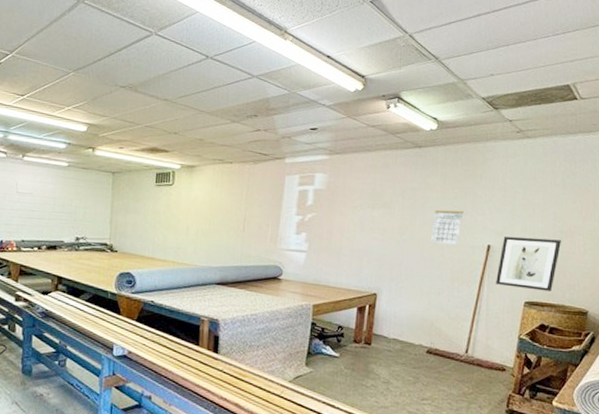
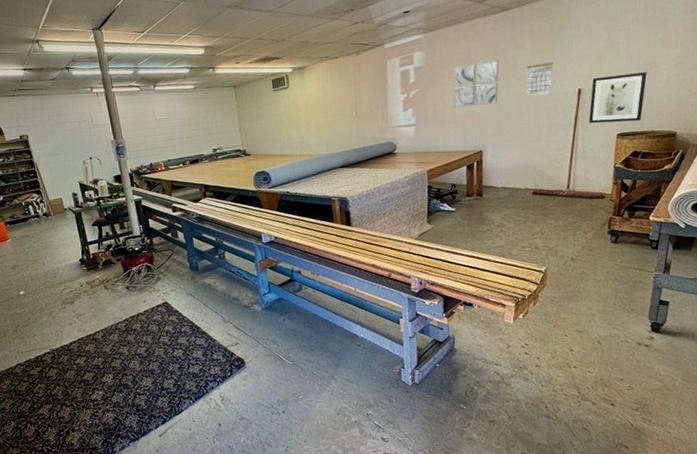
wall art: none [351,197,406,244] -> present [453,60,499,108]

